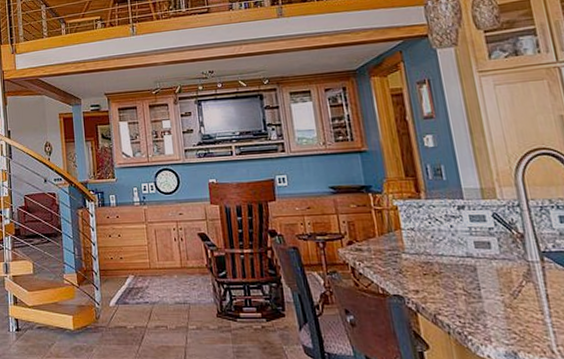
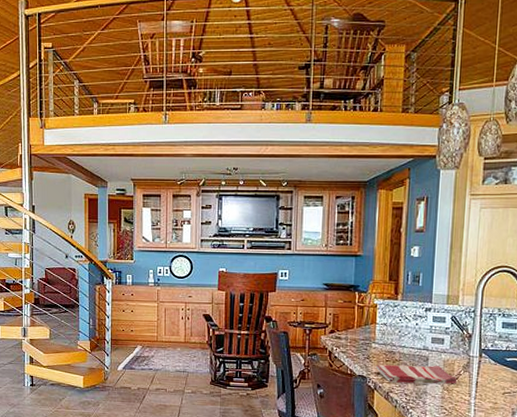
dish towel: none [411,277,520,302] -> present [375,364,457,384]

